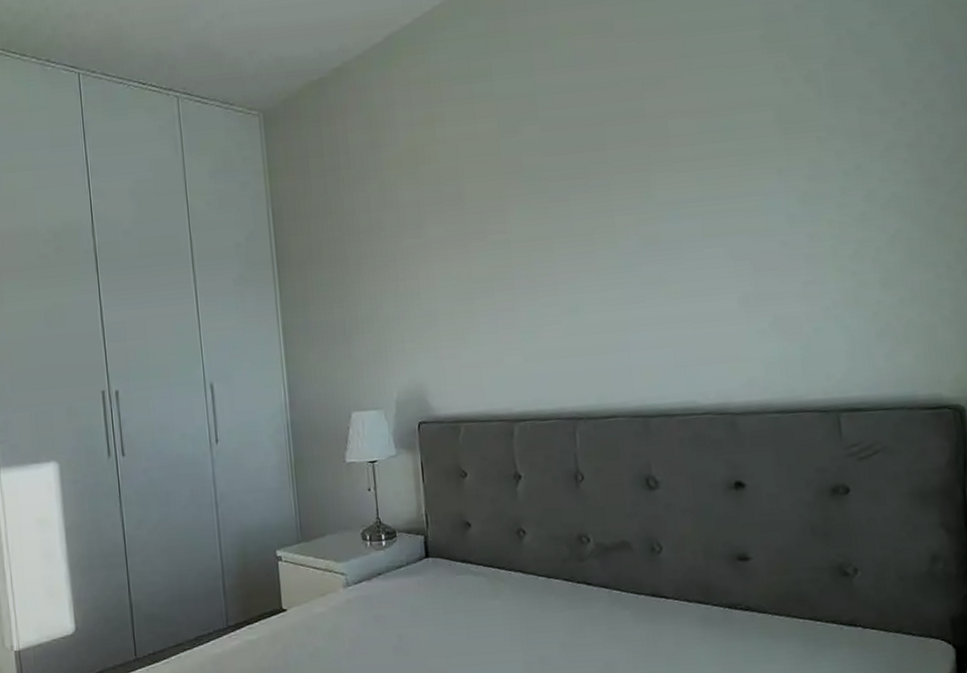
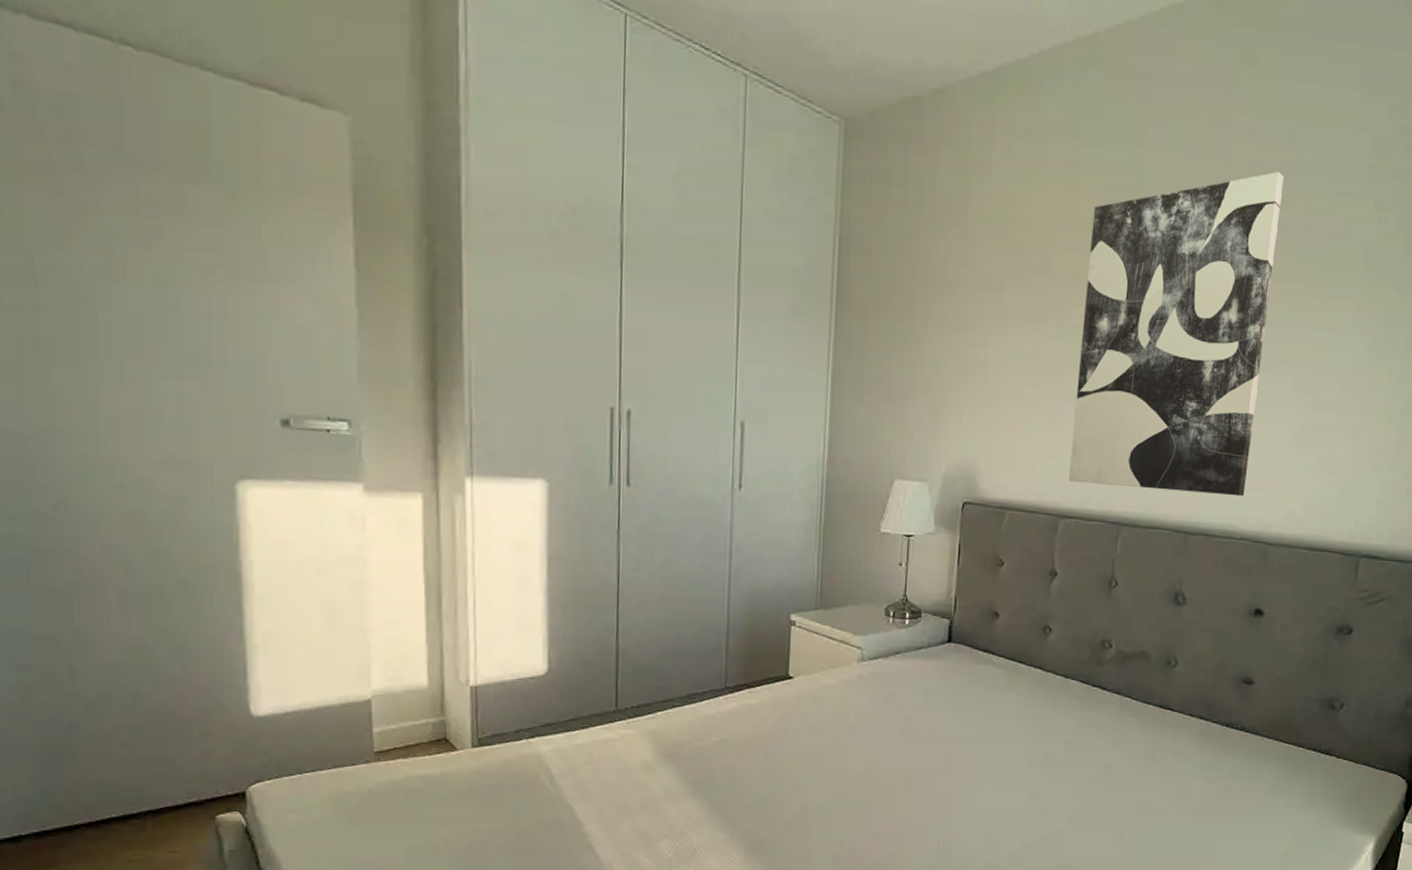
wall art: none [495,62,699,387] -> present [1069,172,1283,497]

